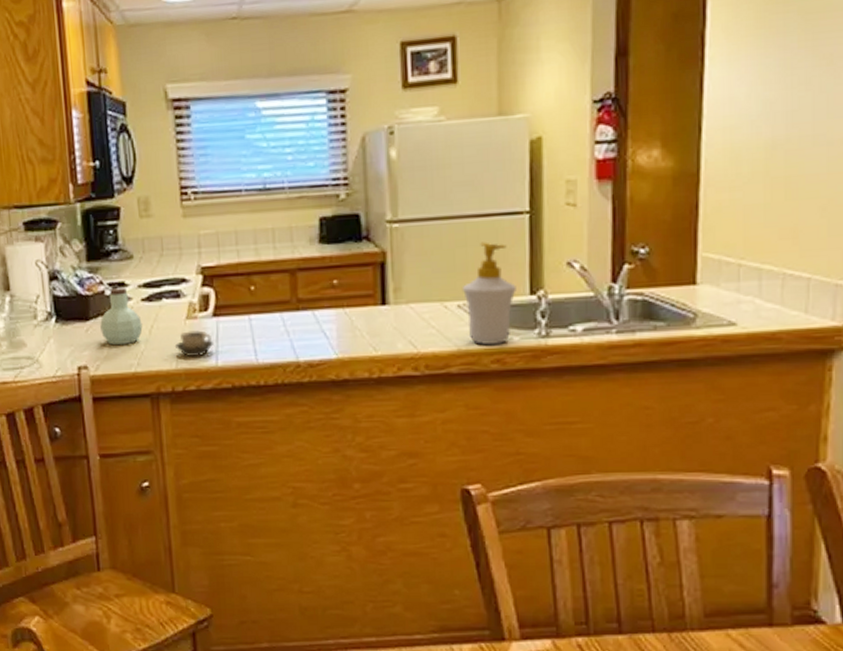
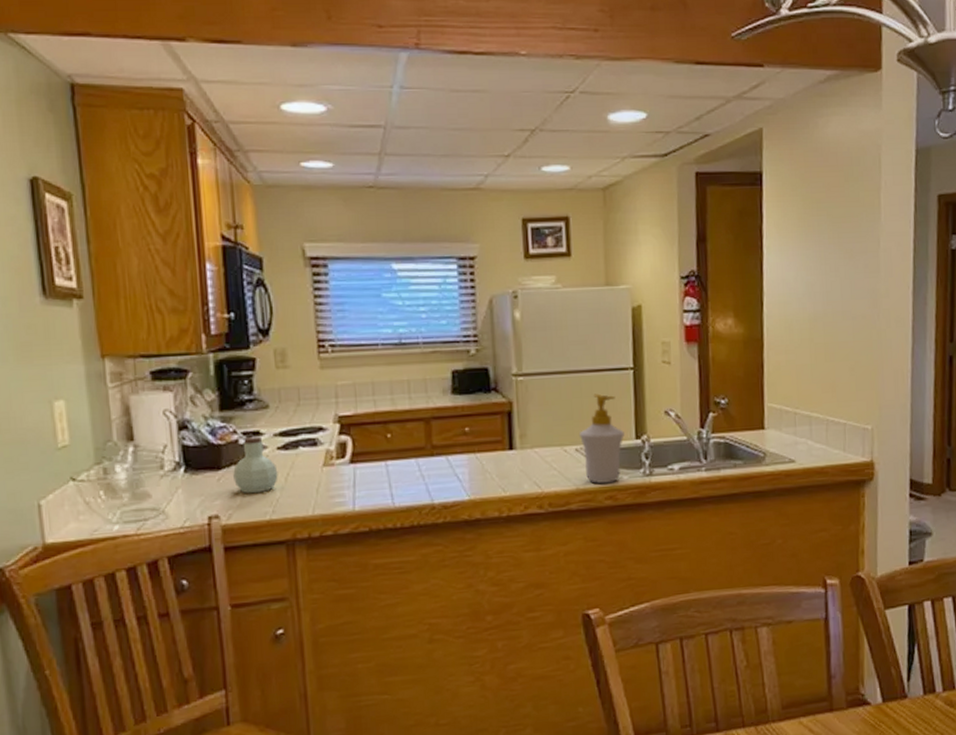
cup: present [174,330,215,358] -> none [311,477,352,504]

